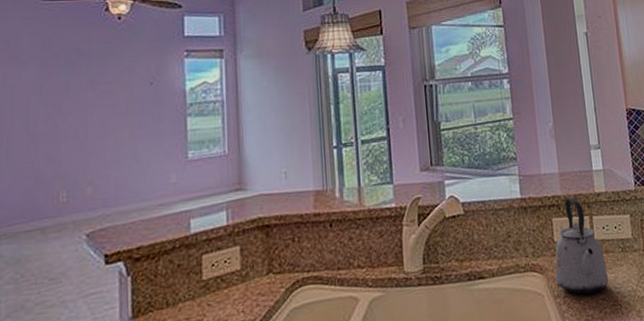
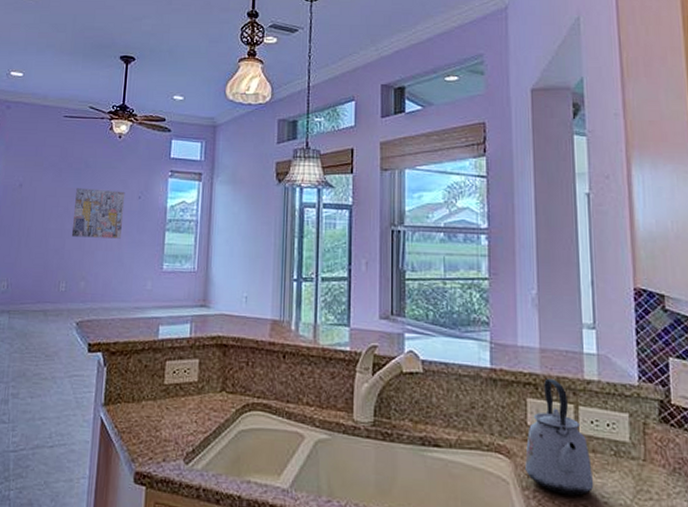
wall art: none [68,78,134,138] -> present [71,188,125,239]

